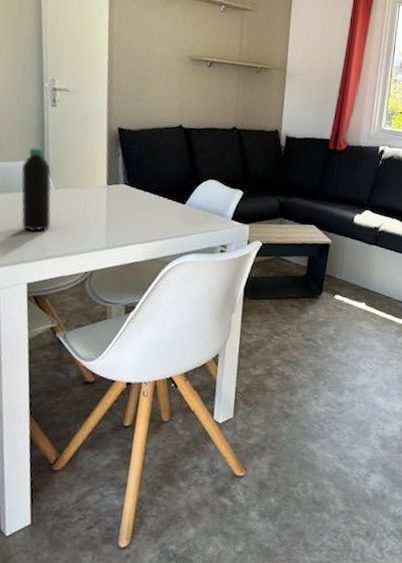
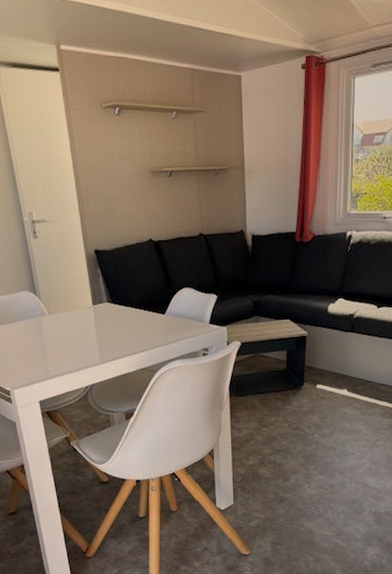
water bottle: present [21,147,52,232] -> none [17,279,50,356]

